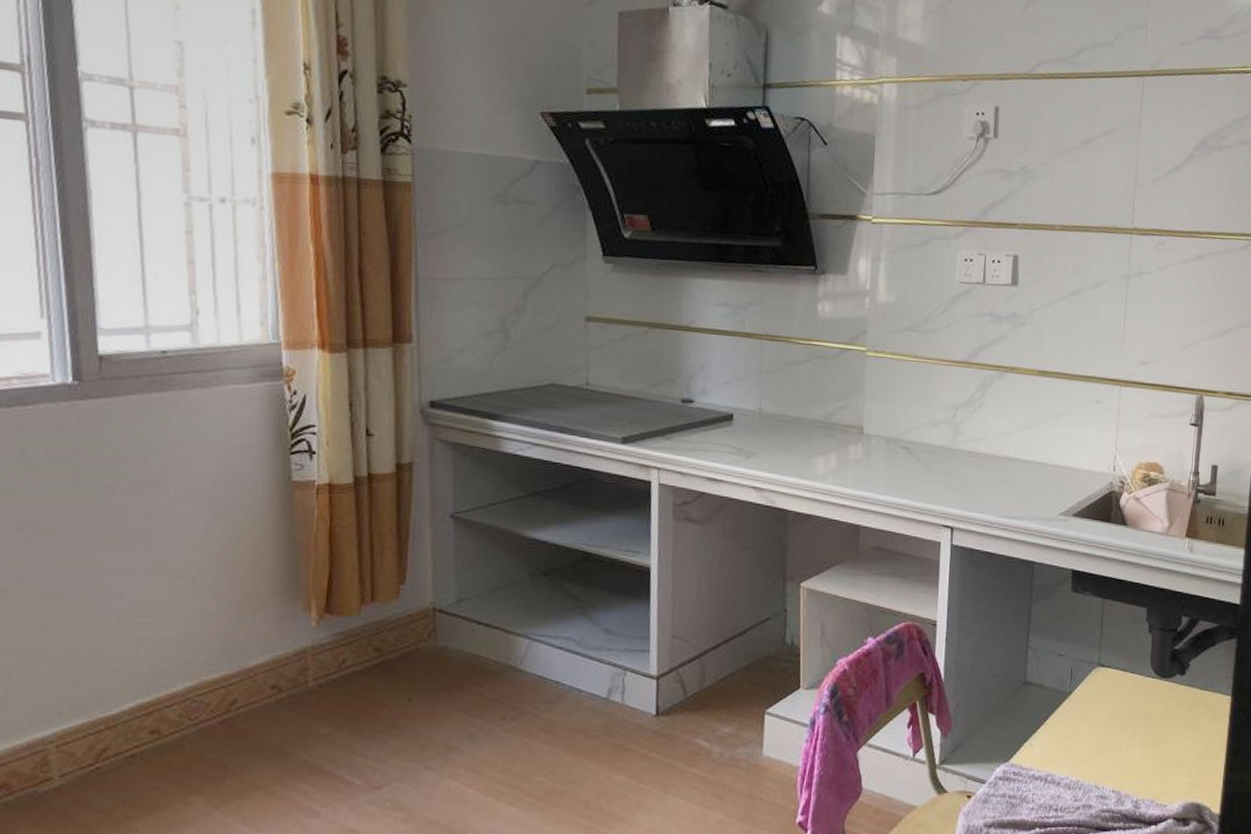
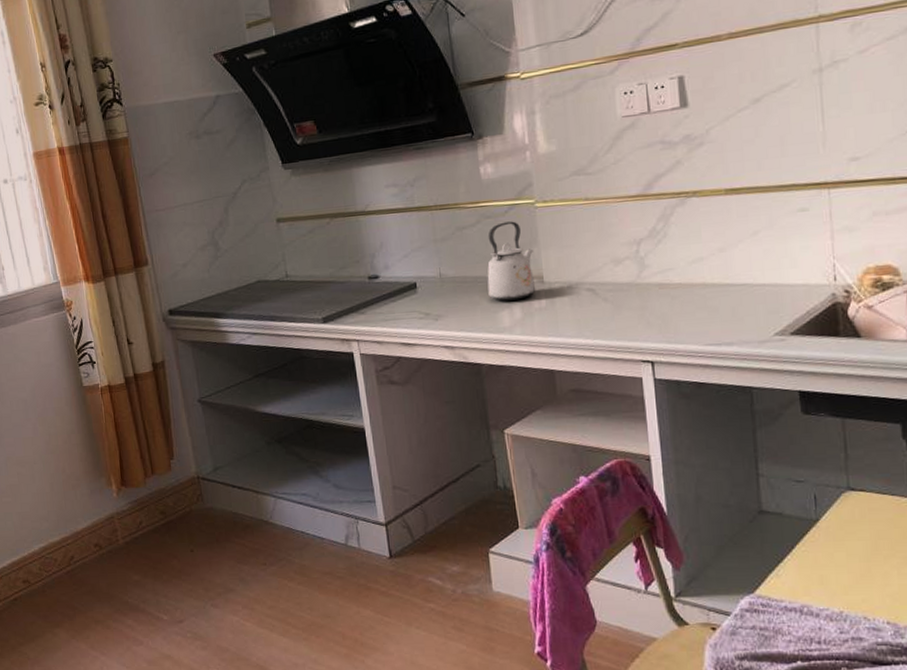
kettle: none [806,365,857,448] -> present [487,221,536,301]

